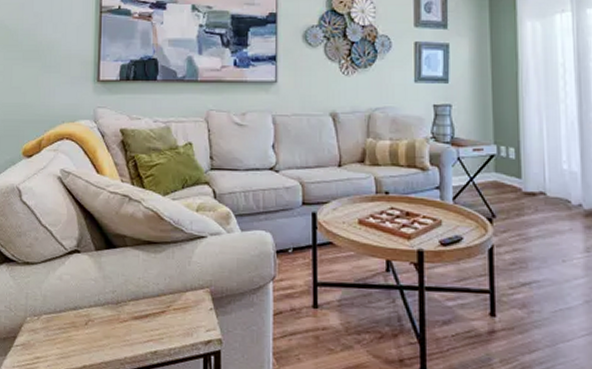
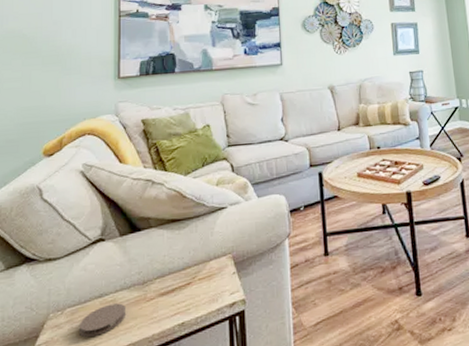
coaster: none [54,318,100,348] -> present [80,303,127,338]

